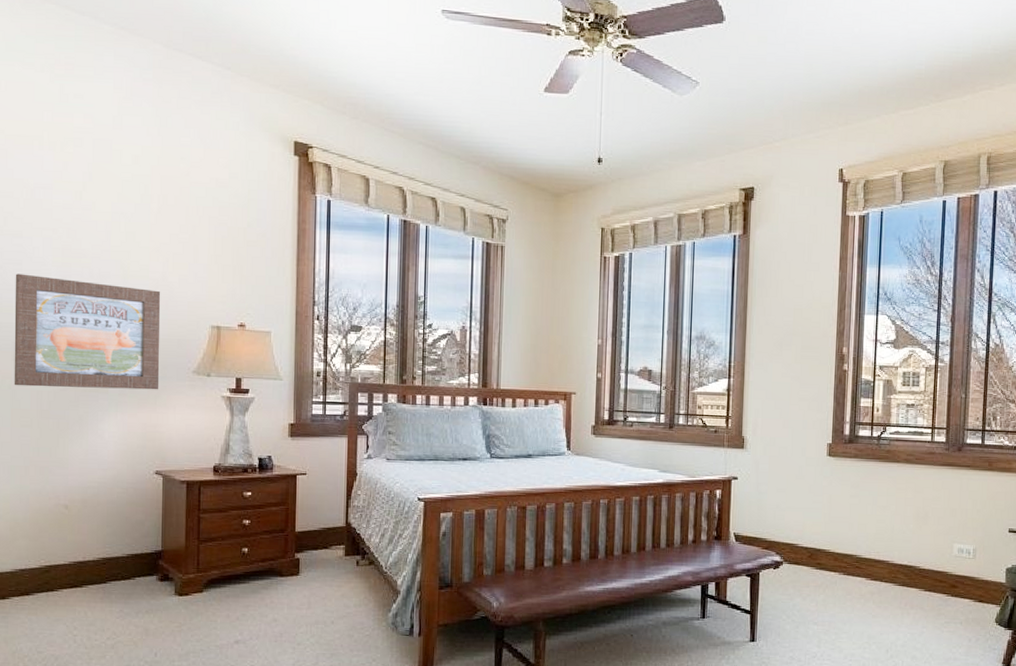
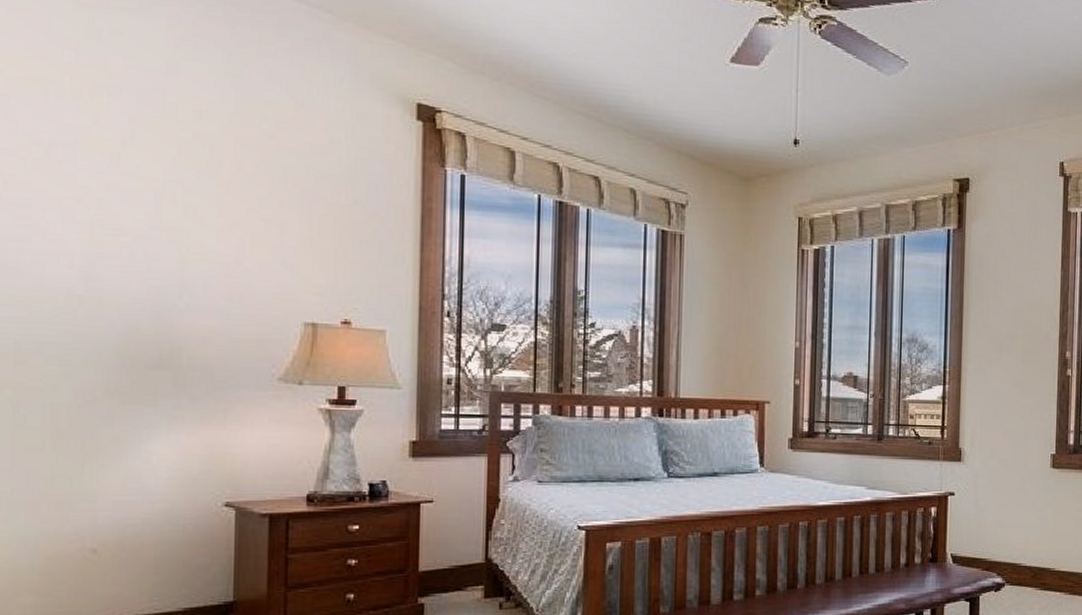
wall art: present [14,273,161,390] -> none [16,254,234,402]

